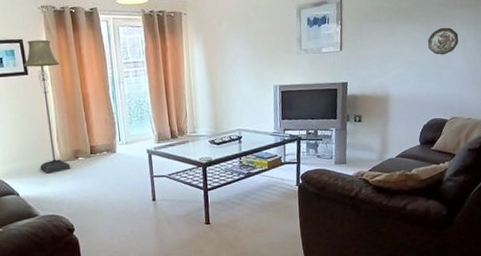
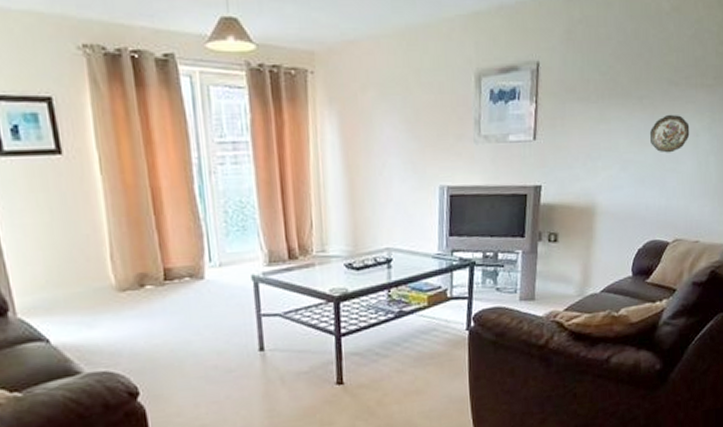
floor lamp: present [23,39,71,174] -> none [53,99,134,310]

